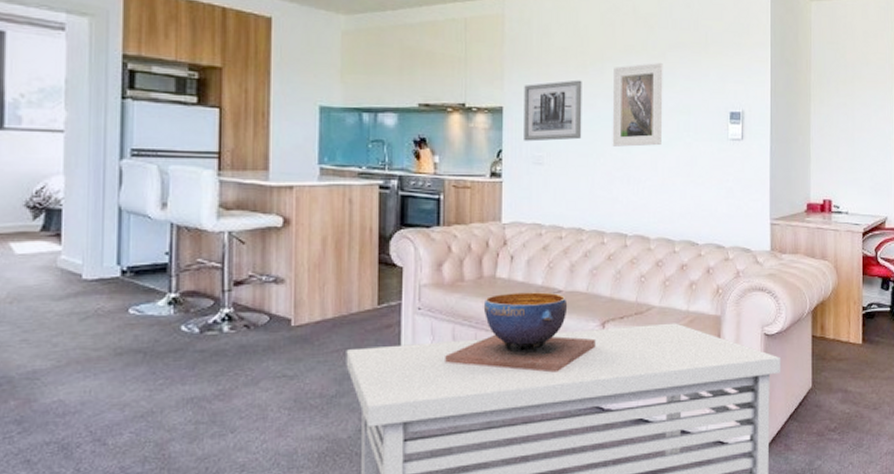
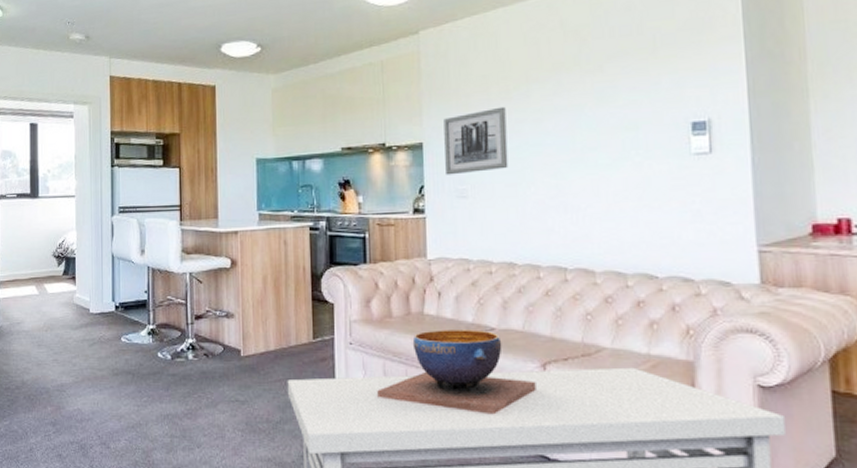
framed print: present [612,63,663,147] -> none [541,77,604,173]

